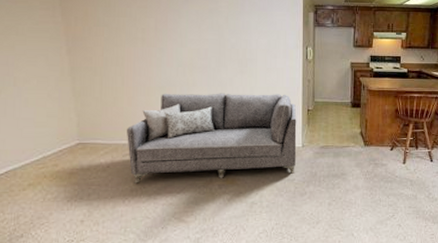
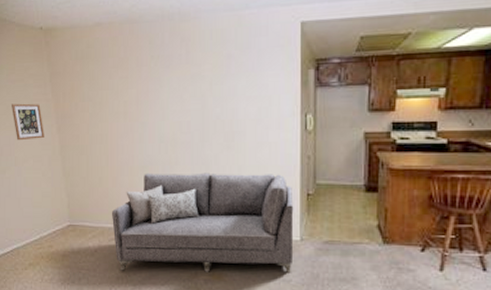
picture frame: none [11,24,52,61] -> present [12,103,44,141]

